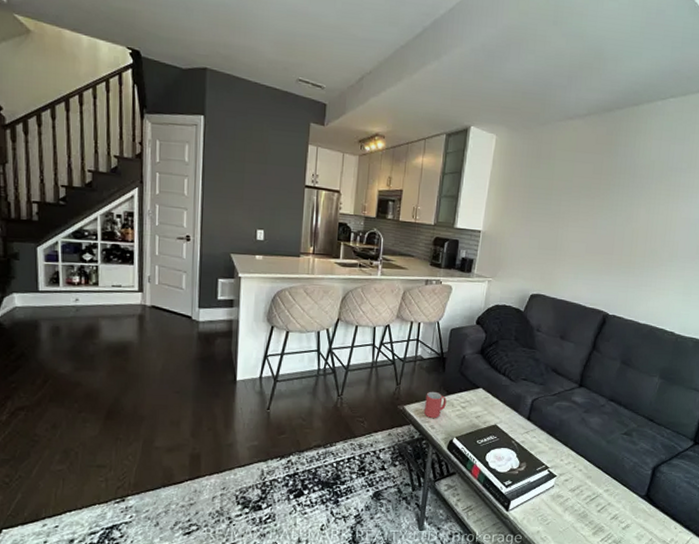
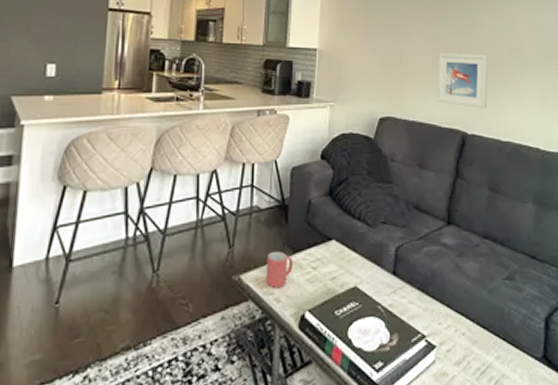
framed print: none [585,241,640,294] -> present [436,53,489,109]

